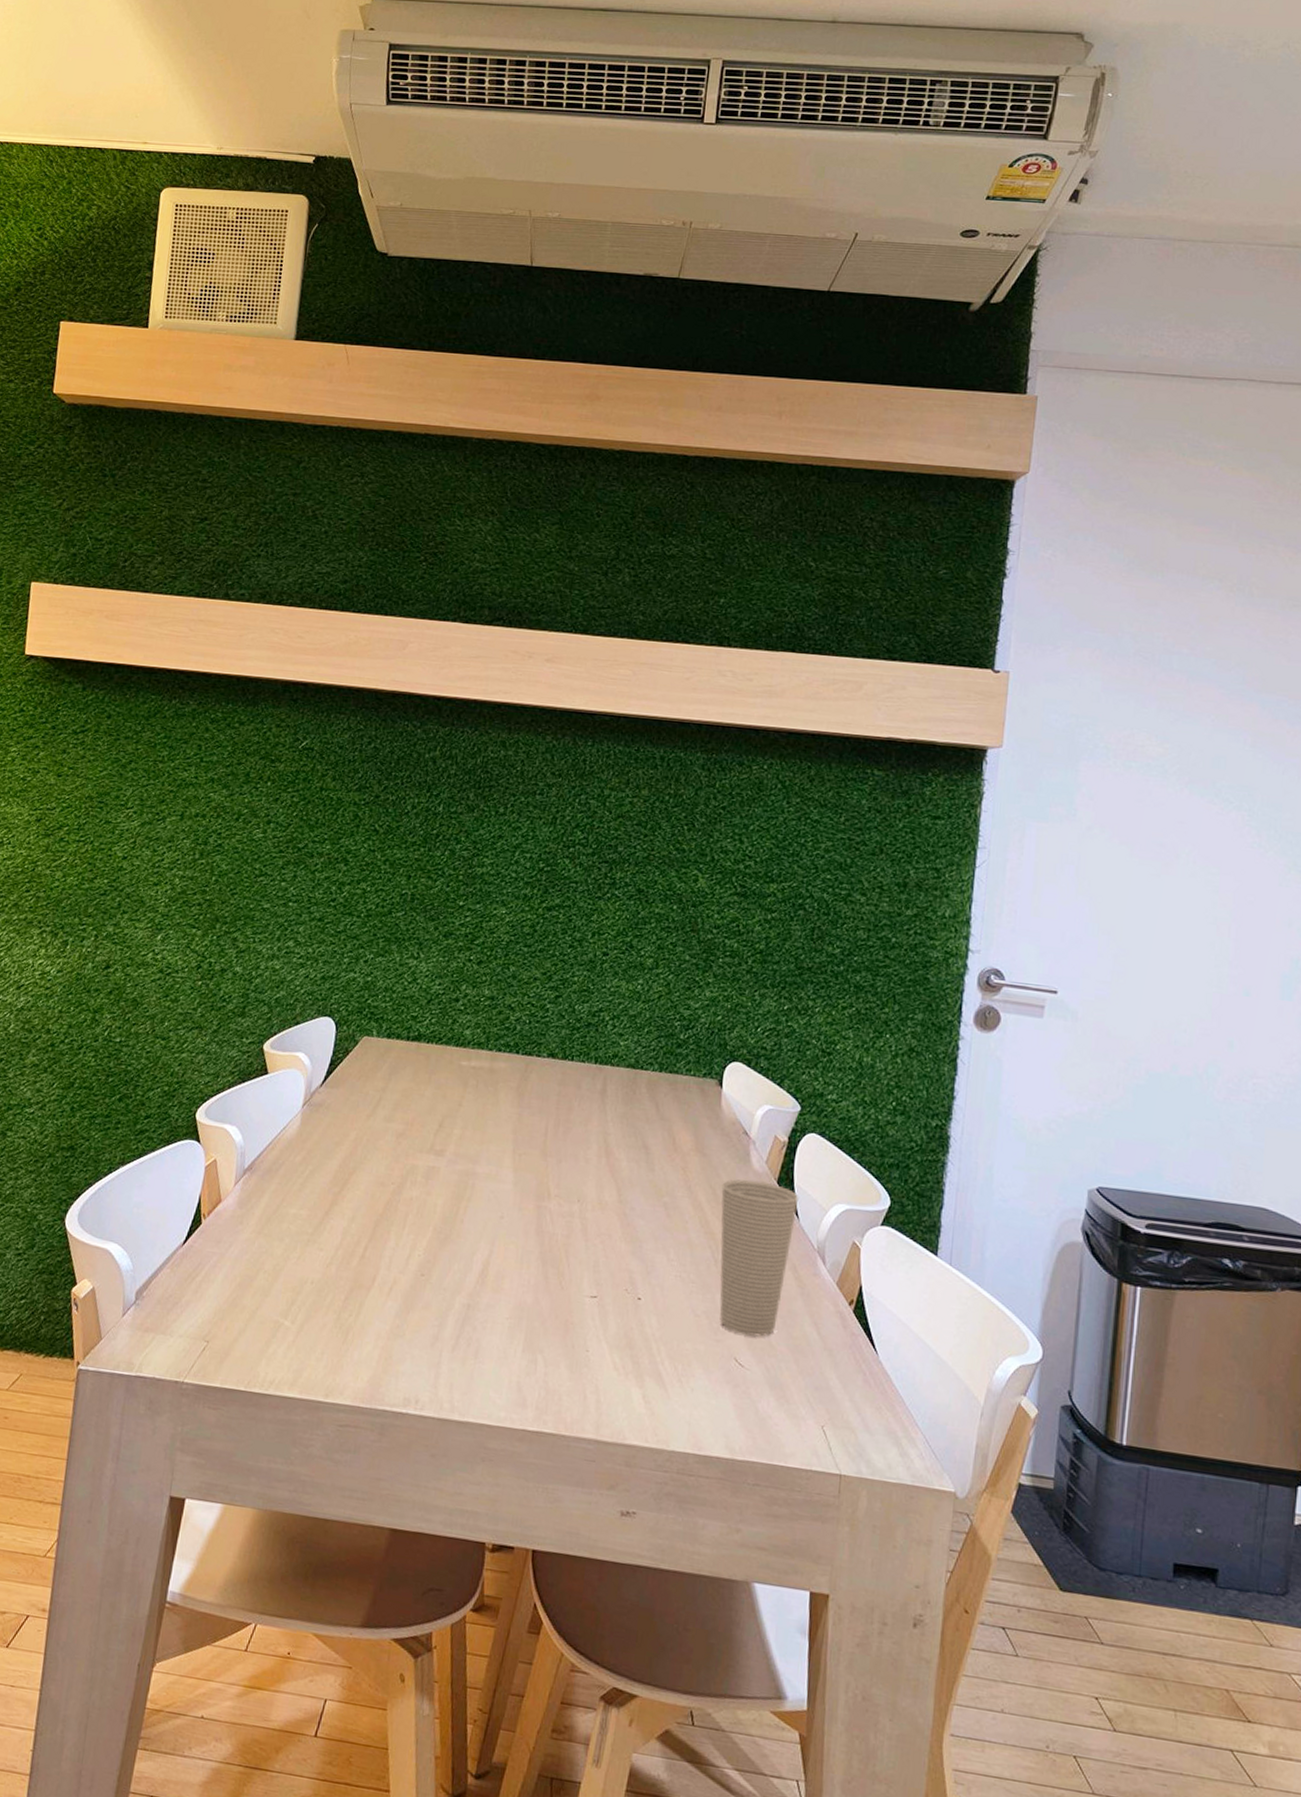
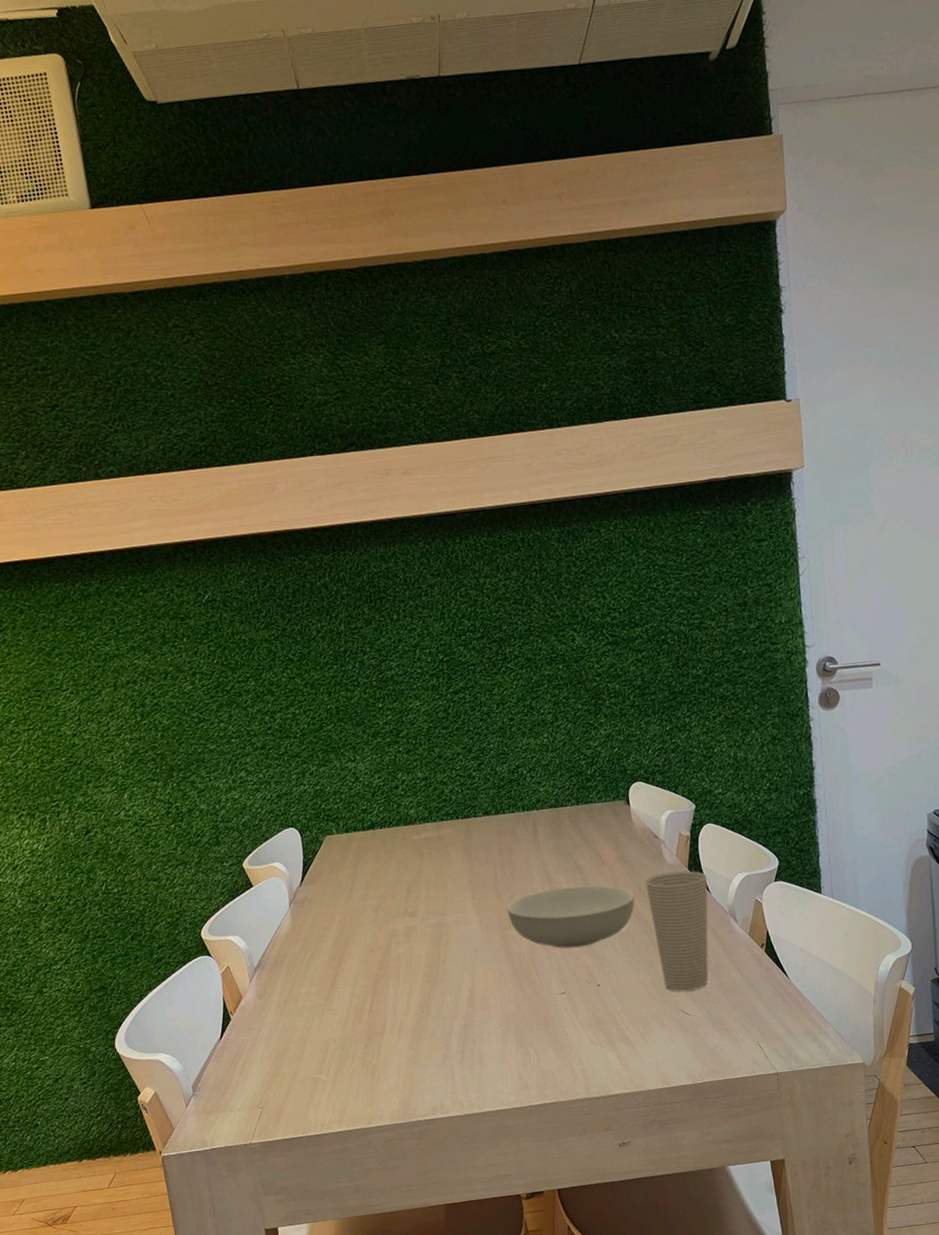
serving bowl: none [549,1163,705,1246] -> present [506,885,635,949]

